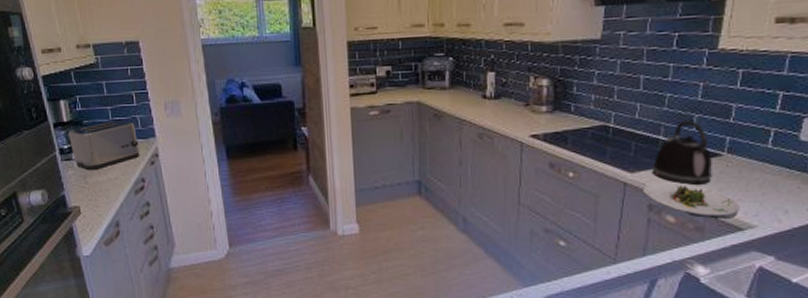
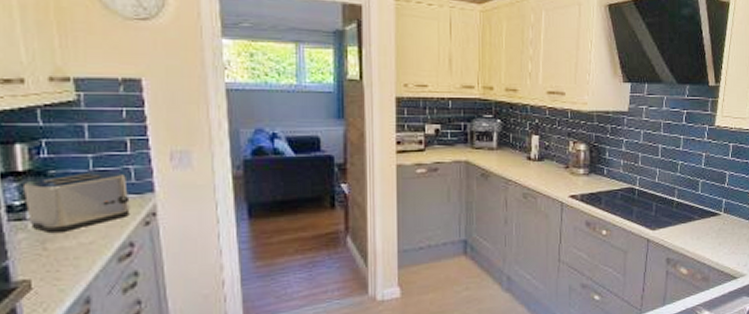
salad plate: present [641,181,740,219] -> none [661,237,734,269]
kettle: present [653,120,713,185] -> none [669,184,714,240]

